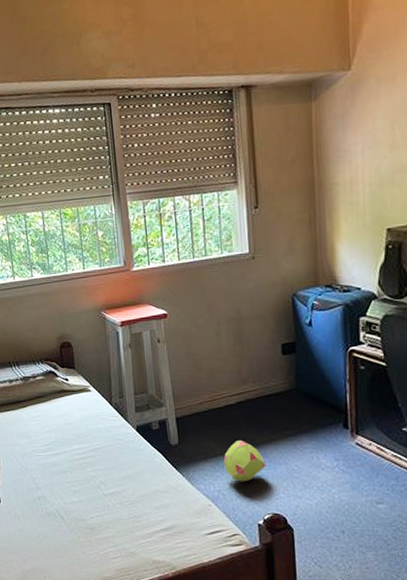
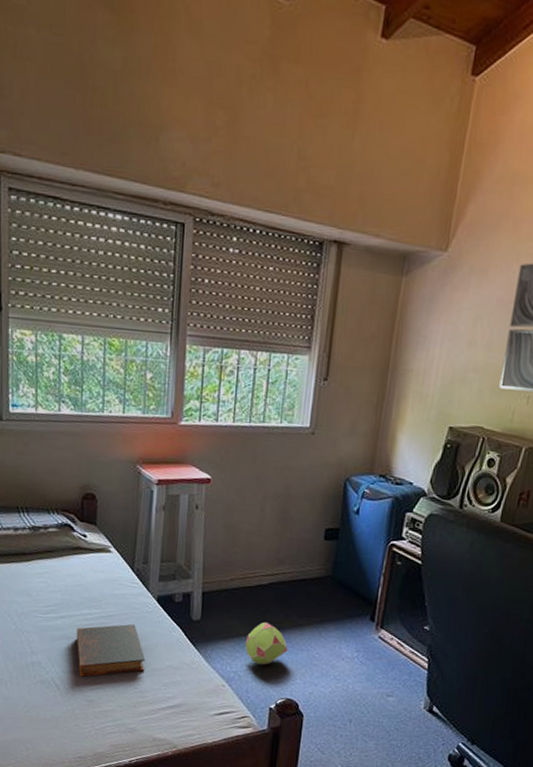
book: none [71,454,135,507] -> present [76,623,145,677]

